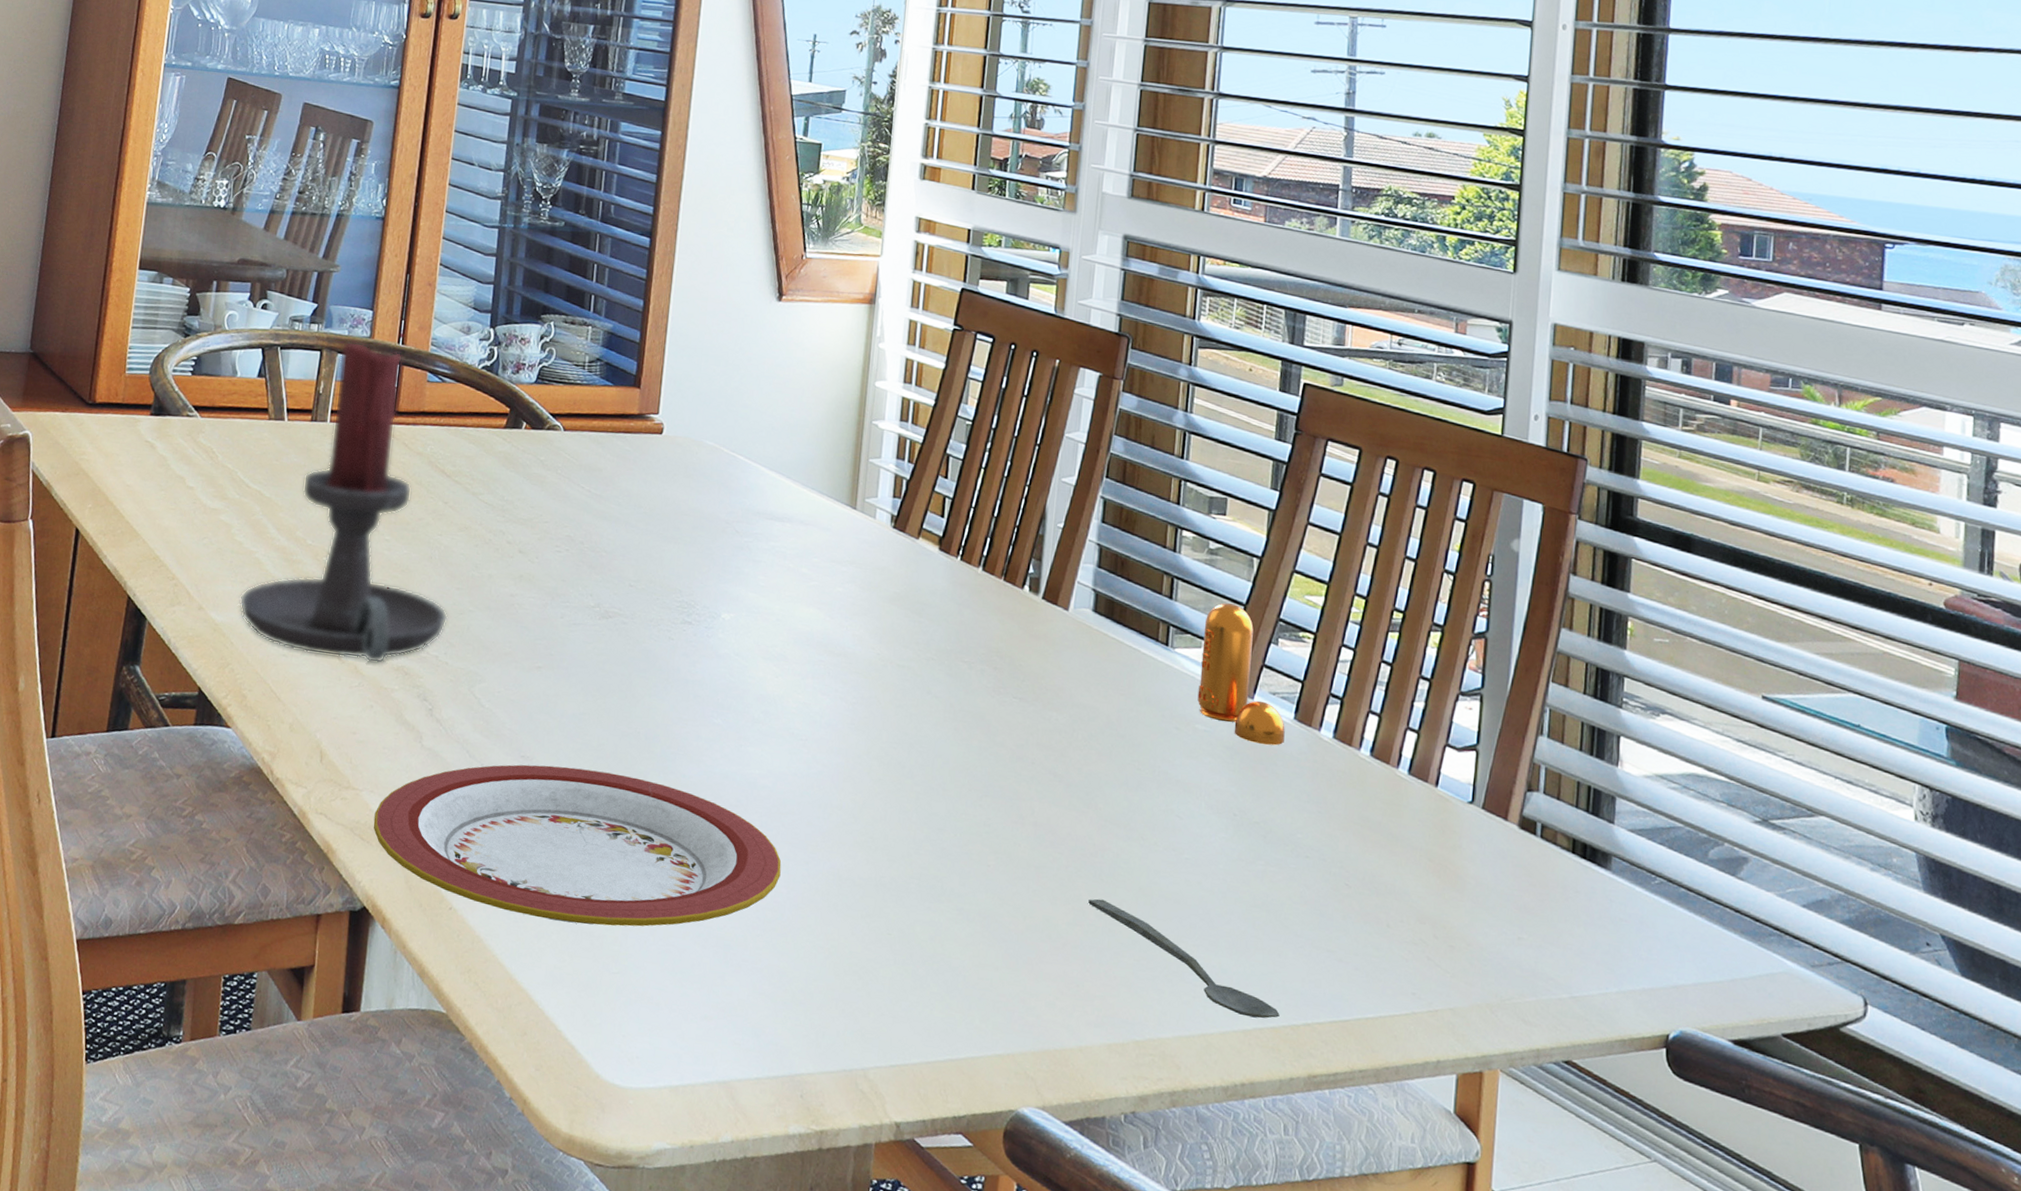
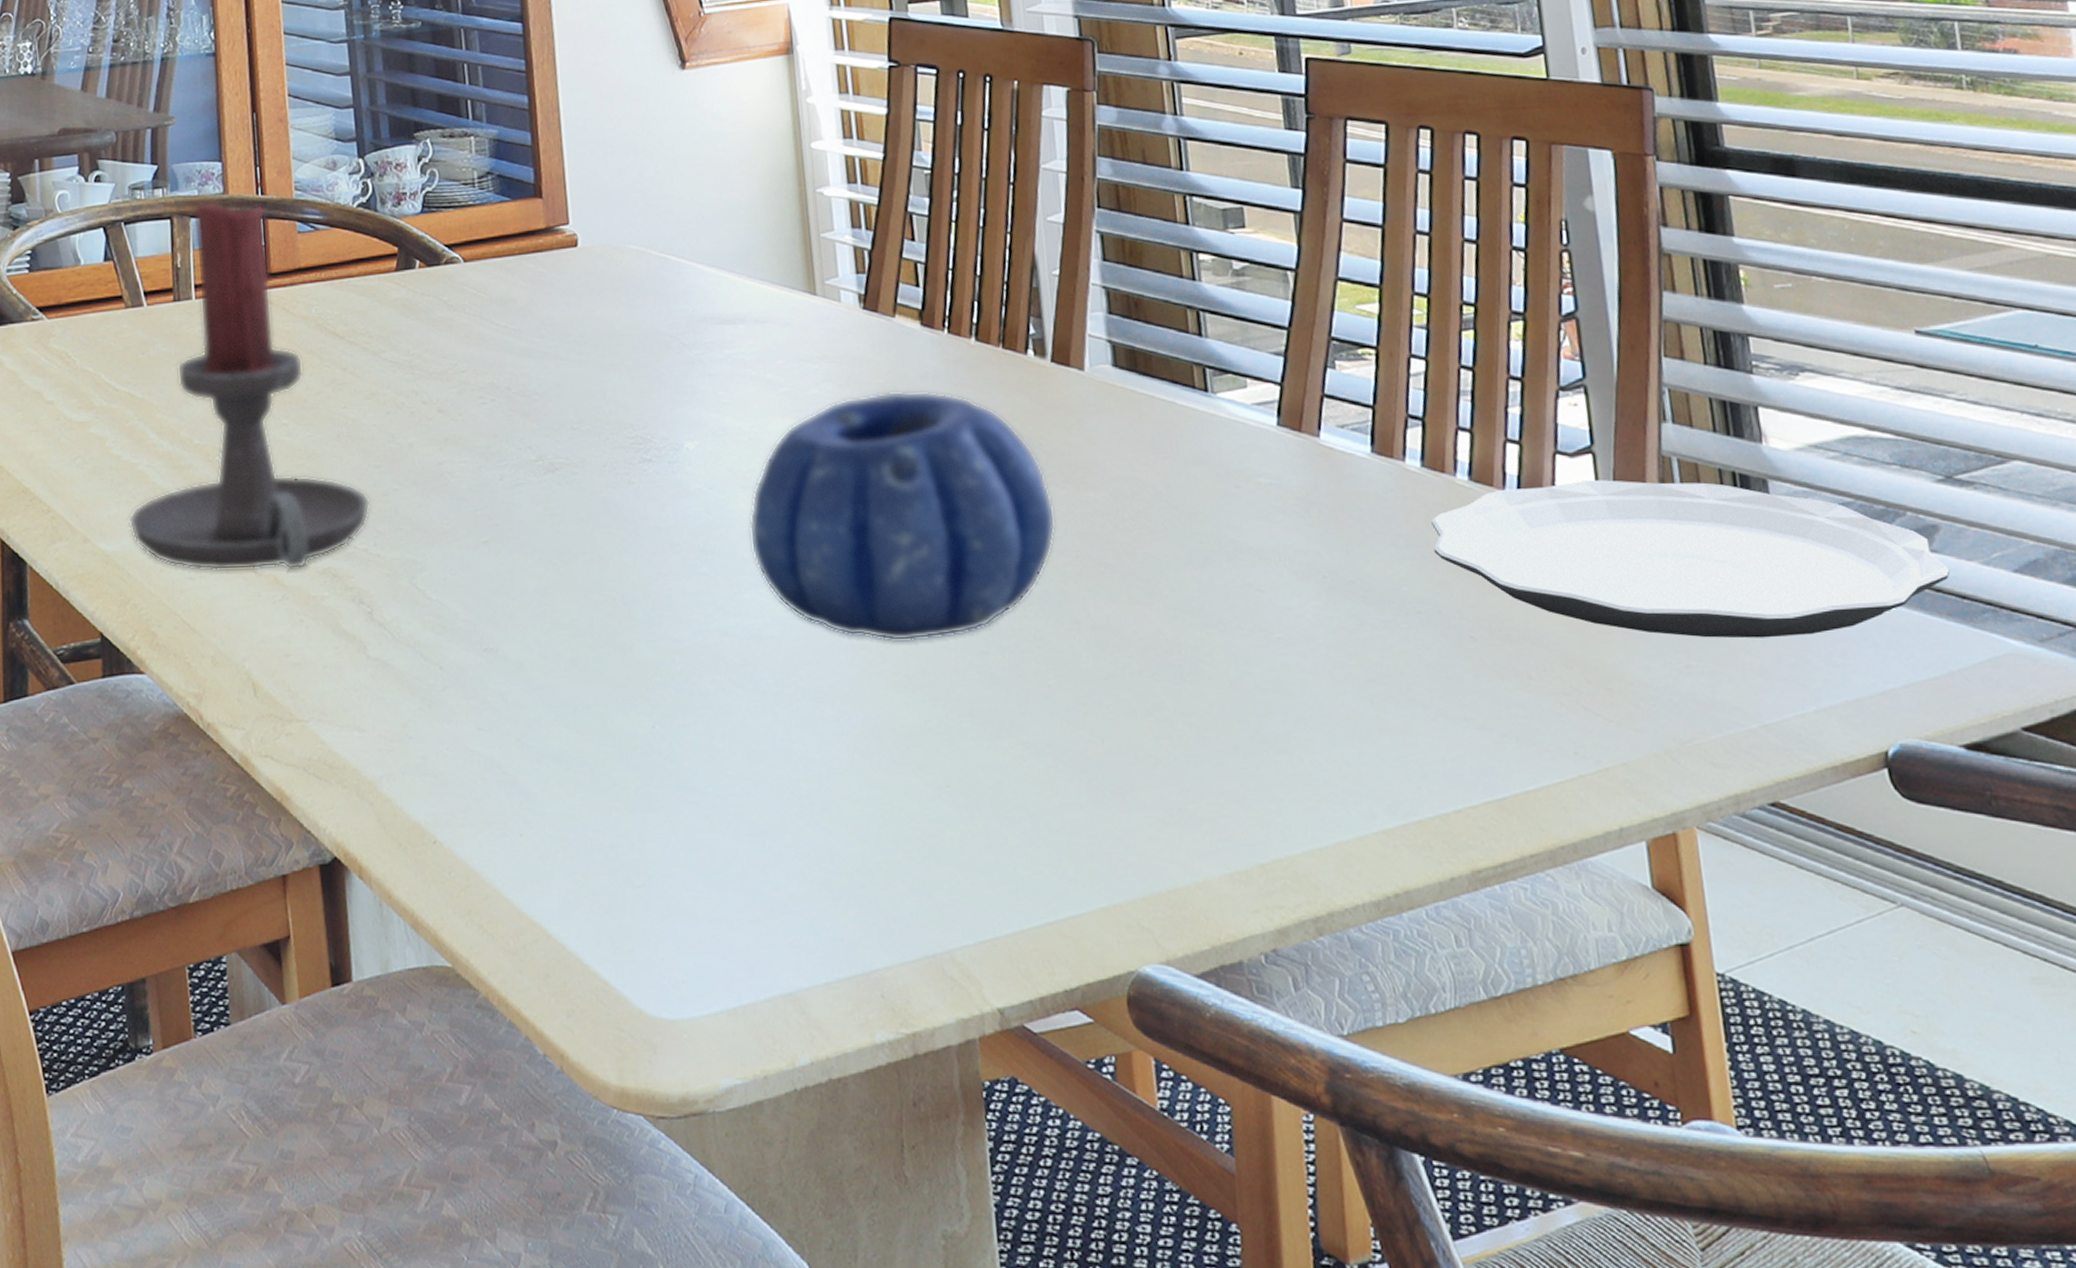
plate: present [373,764,782,927] -> none [327,651,809,836]
decorative bowl: none [761,599,1022,811] -> present [749,391,1056,642]
spoon: present [1088,899,1280,1019] -> none [1173,703,1424,814]
pepper shaker: present [1197,603,1285,746] -> none [1245,329,1365,488]
plate: none [1330,768,1750,930] -> present [1431,480,1950,638]

